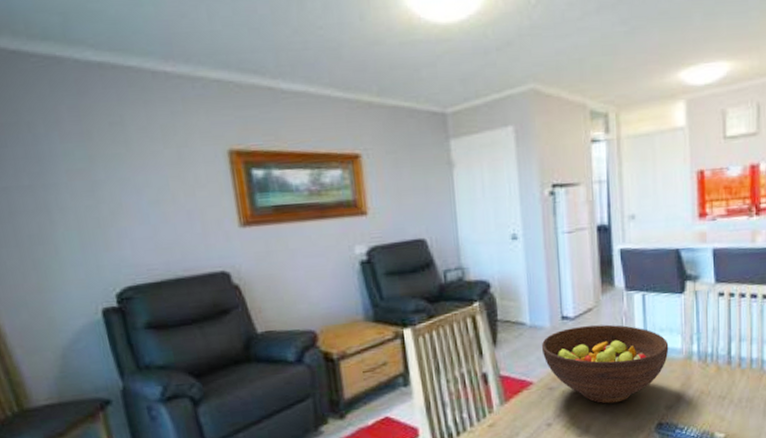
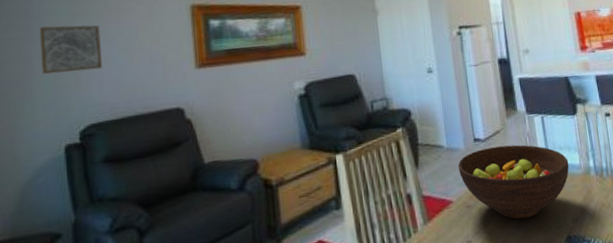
wall art: none [54,172,132,228] -> present [40,25,102,74]

